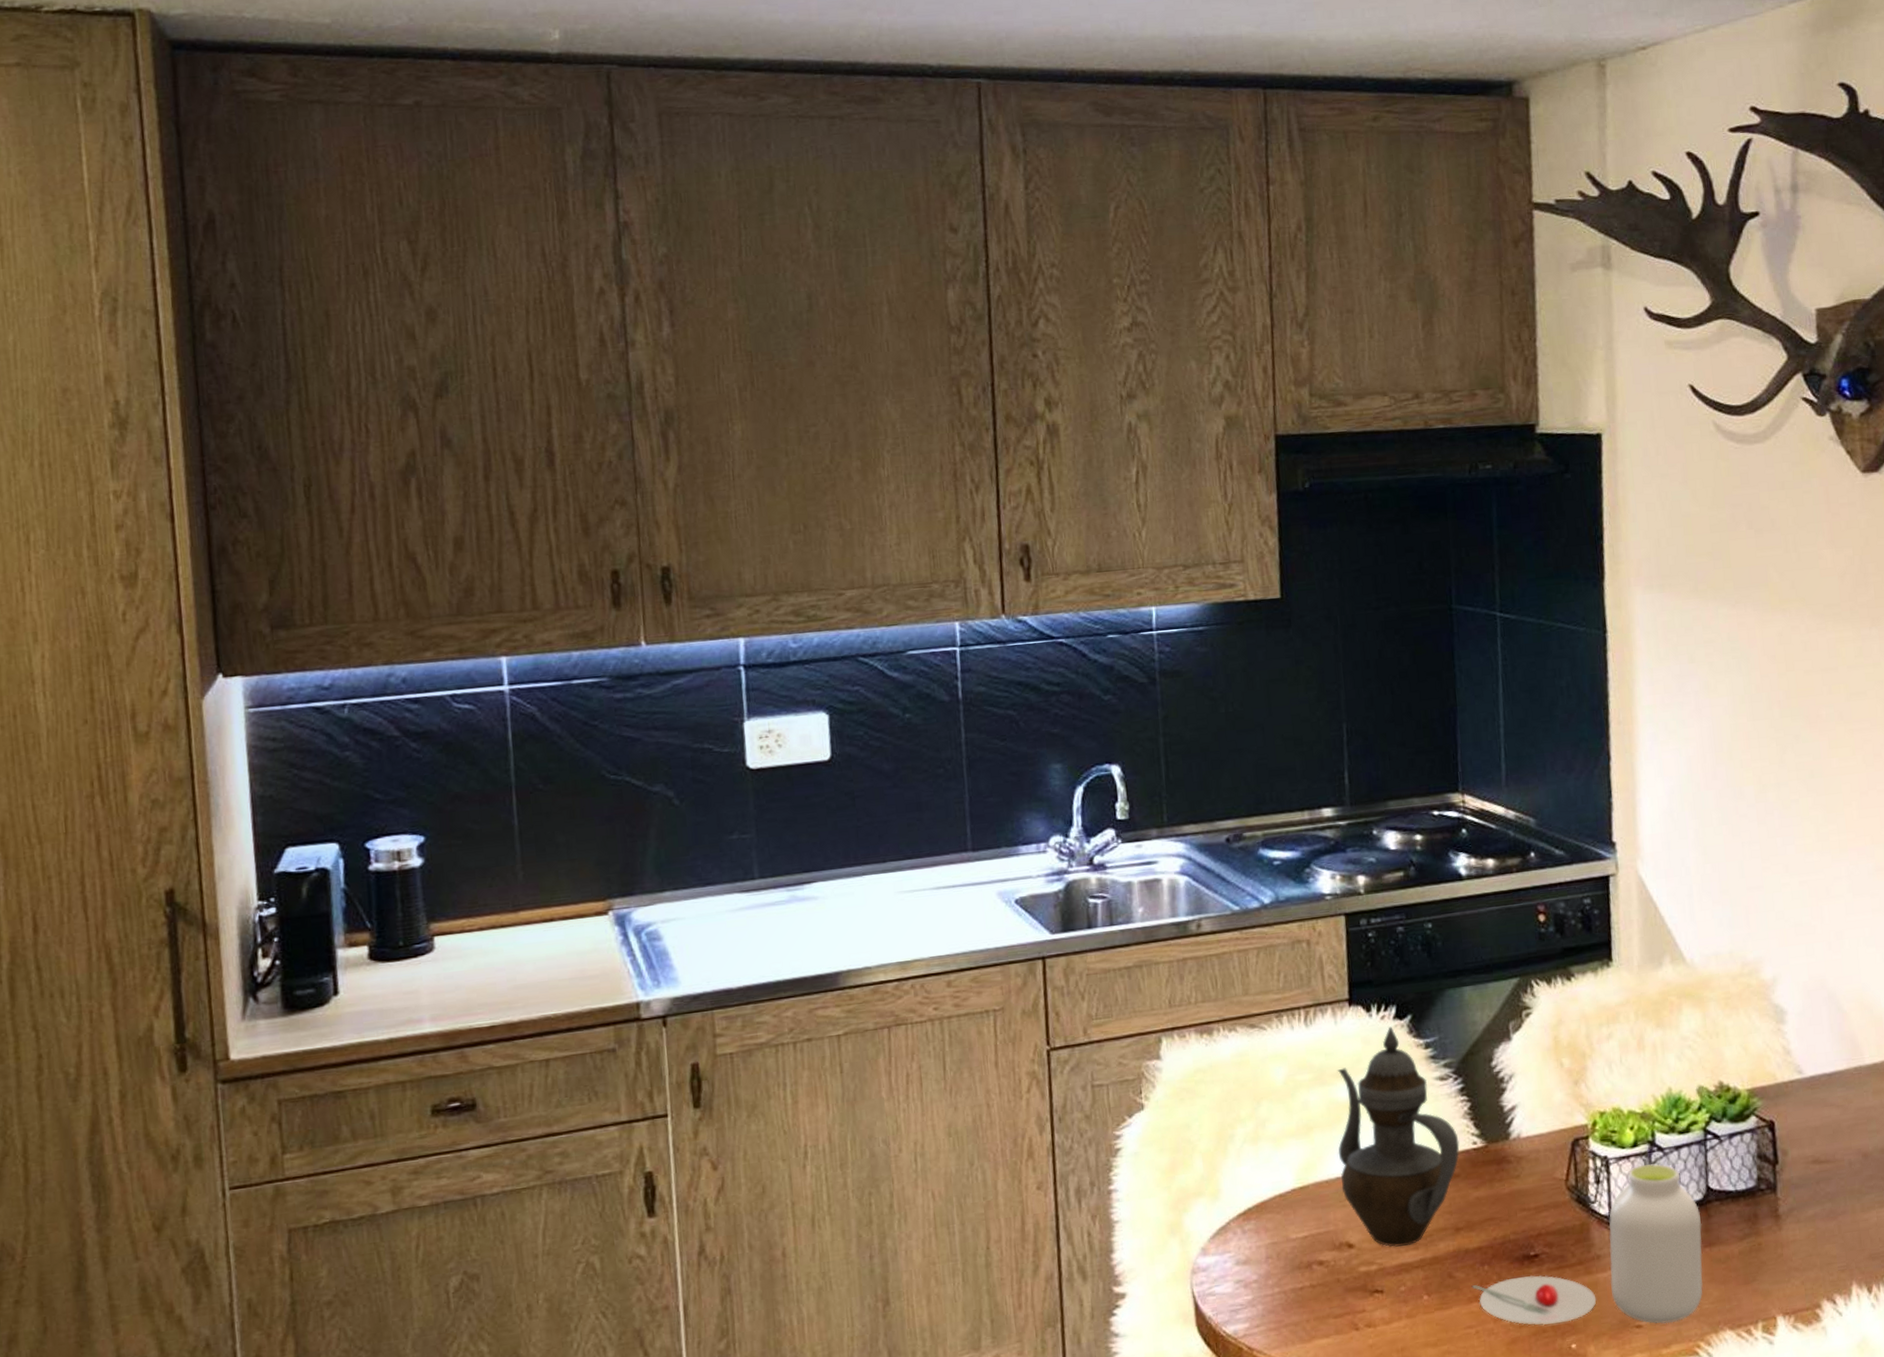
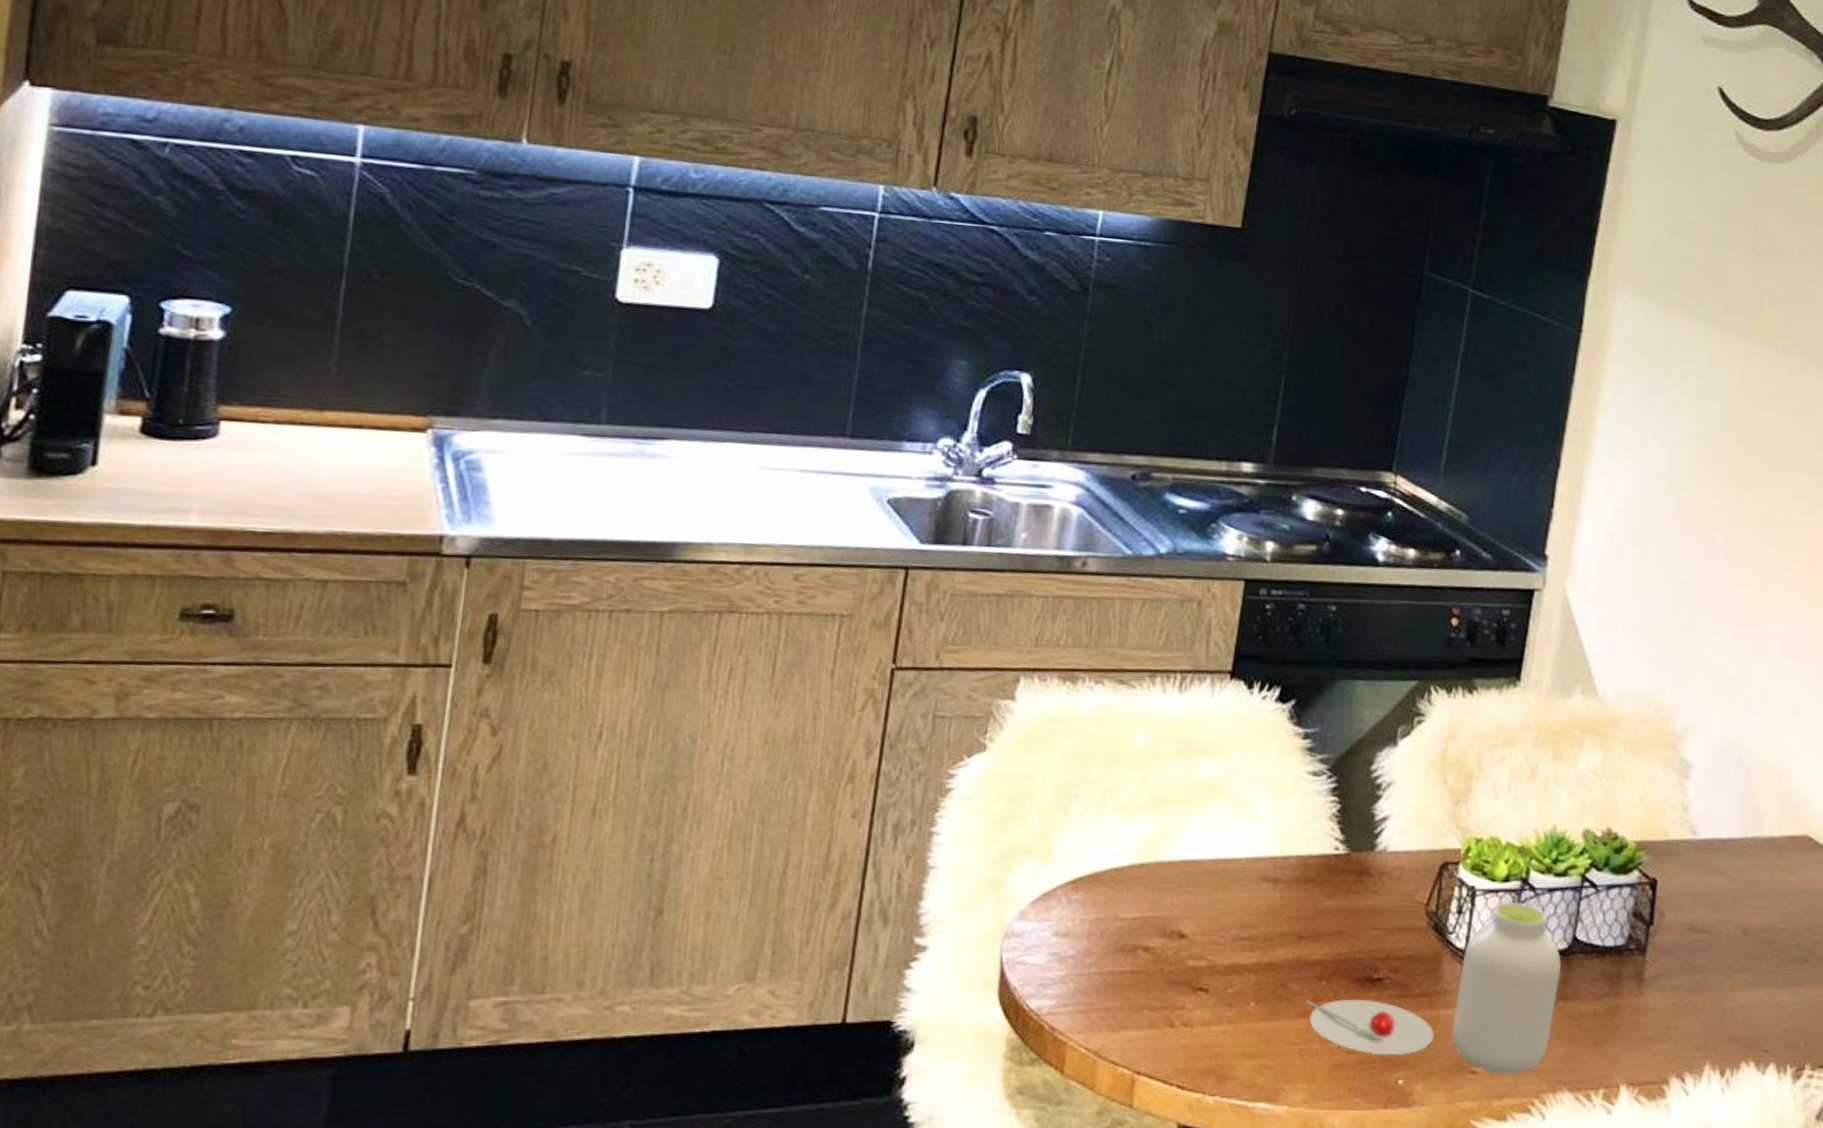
teapot: present [1337,1026,1460,1248] -> none [1184,708,1321,946]

